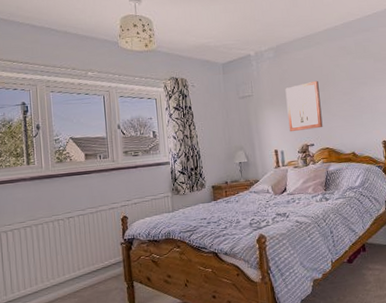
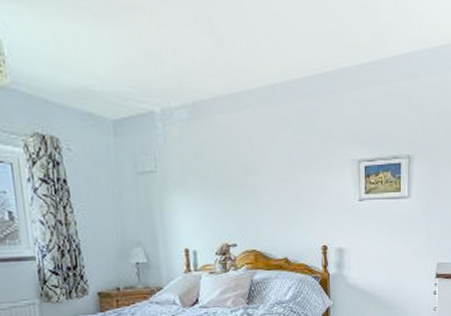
wall art: present [285,80,323,132] -> none [201,158,250,227]

